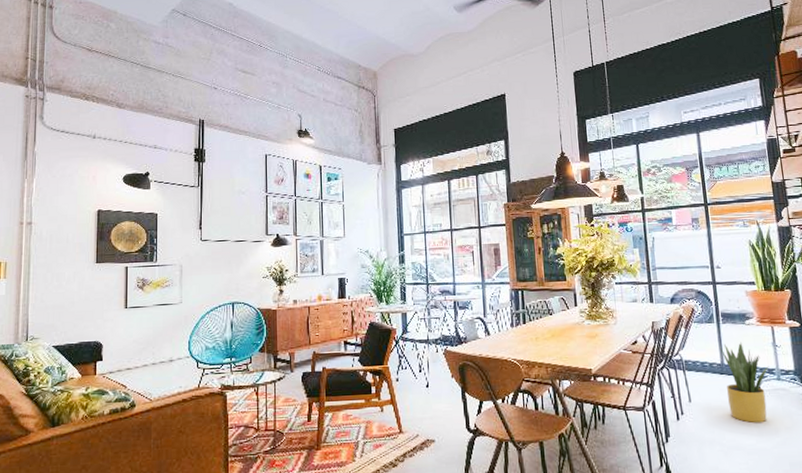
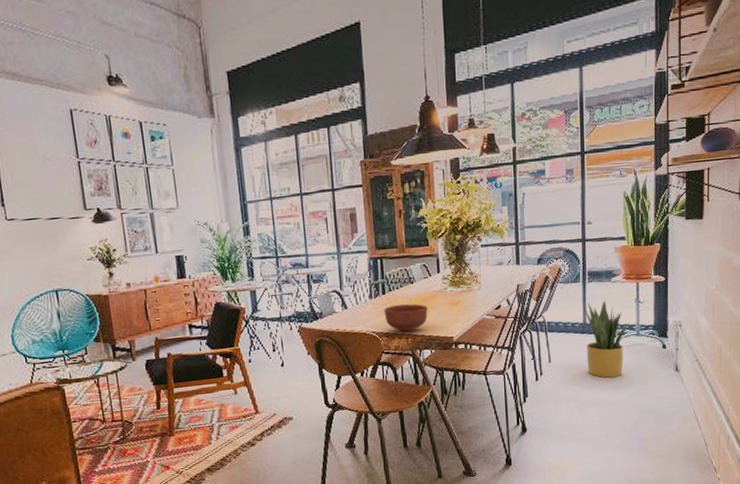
bowl: none [524,334,567,361] -> present [384,303,428,332]

